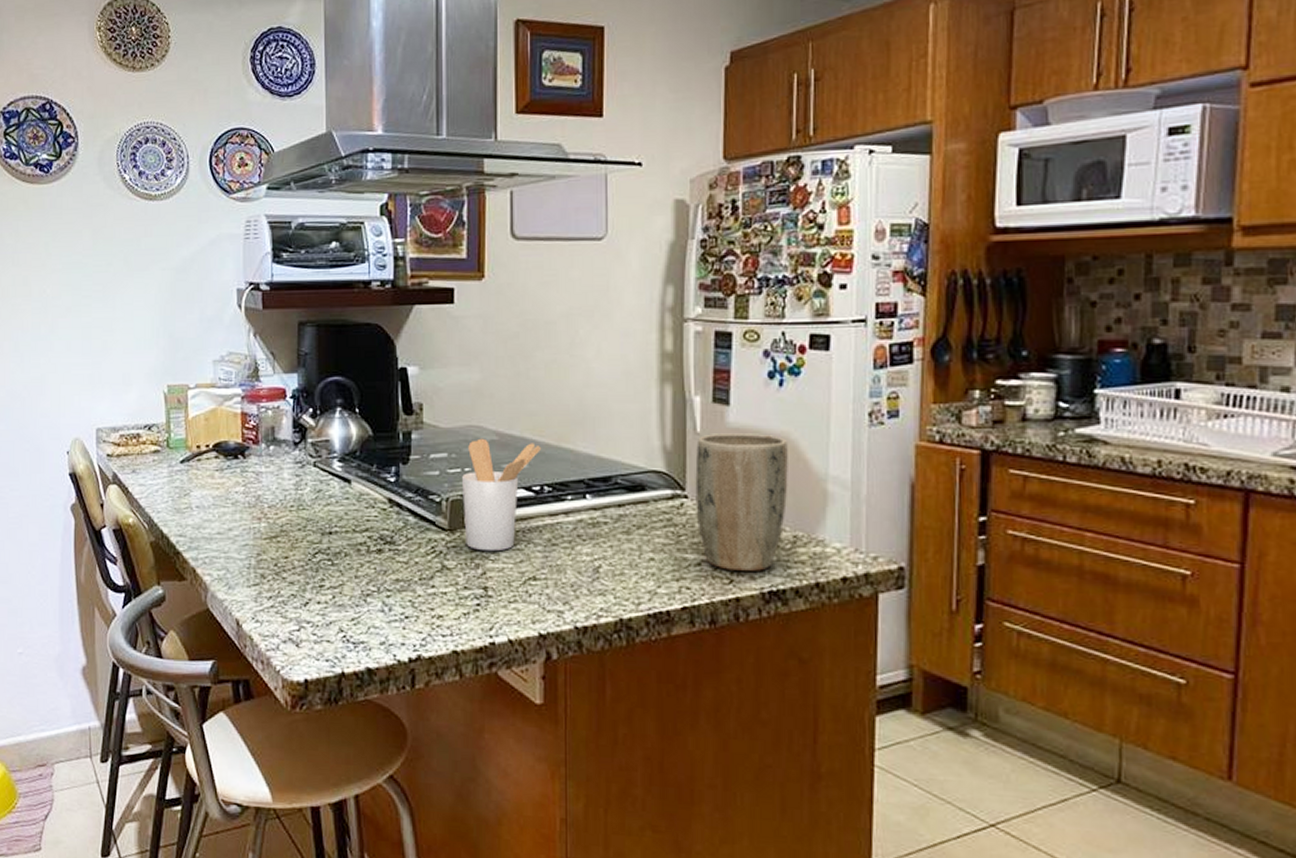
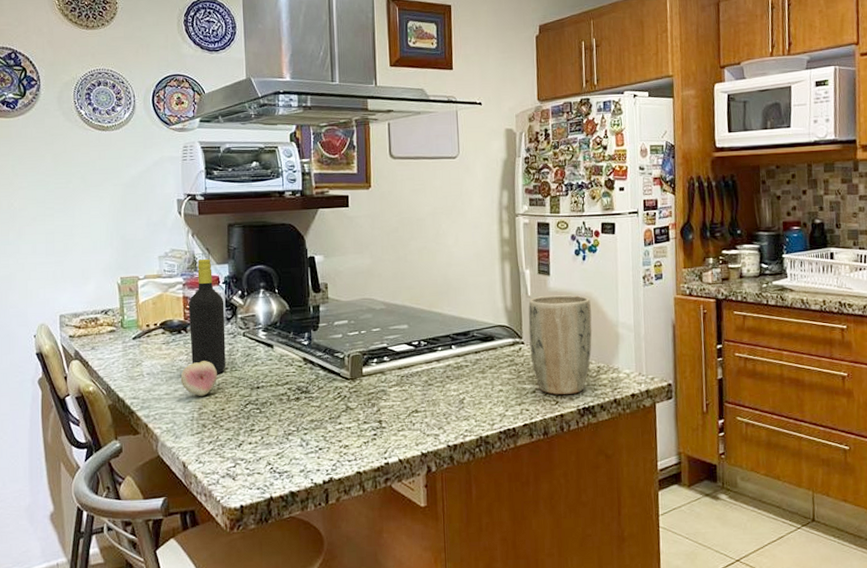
fruit: none [236,495,280,539] -> present [180,361,217,396]
bottle: none [247,365,292,513] -> present [188,258,226,374]
utensil holder: present [462,438,542,552] -> none [360,307,418,393]

